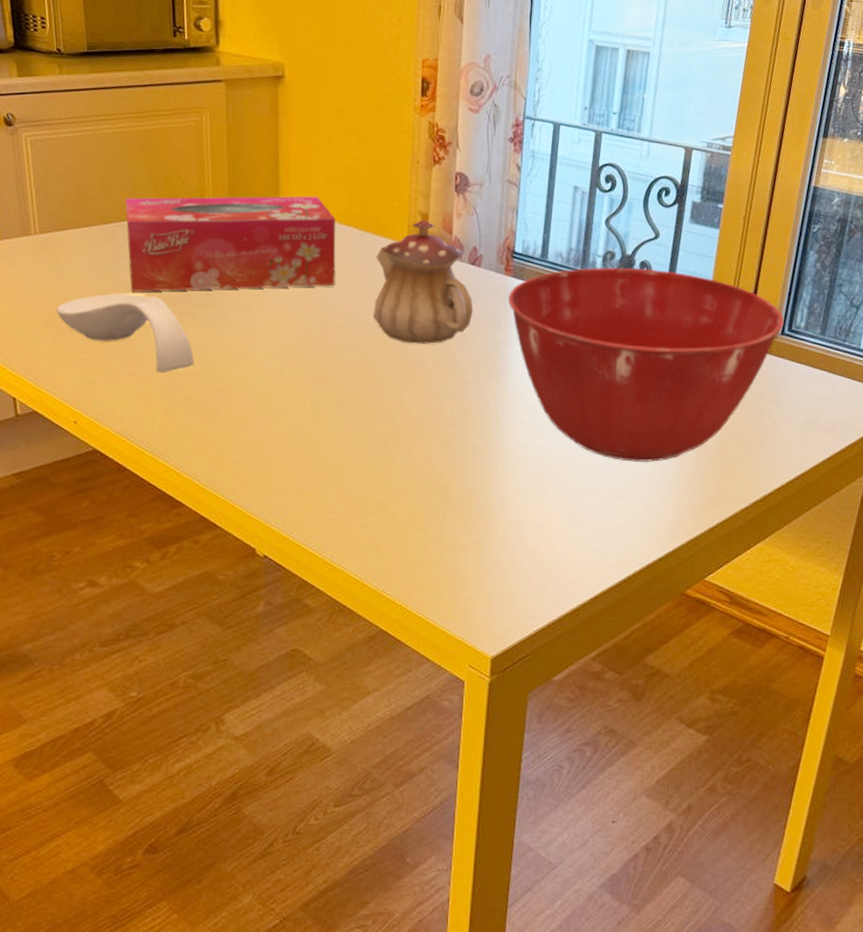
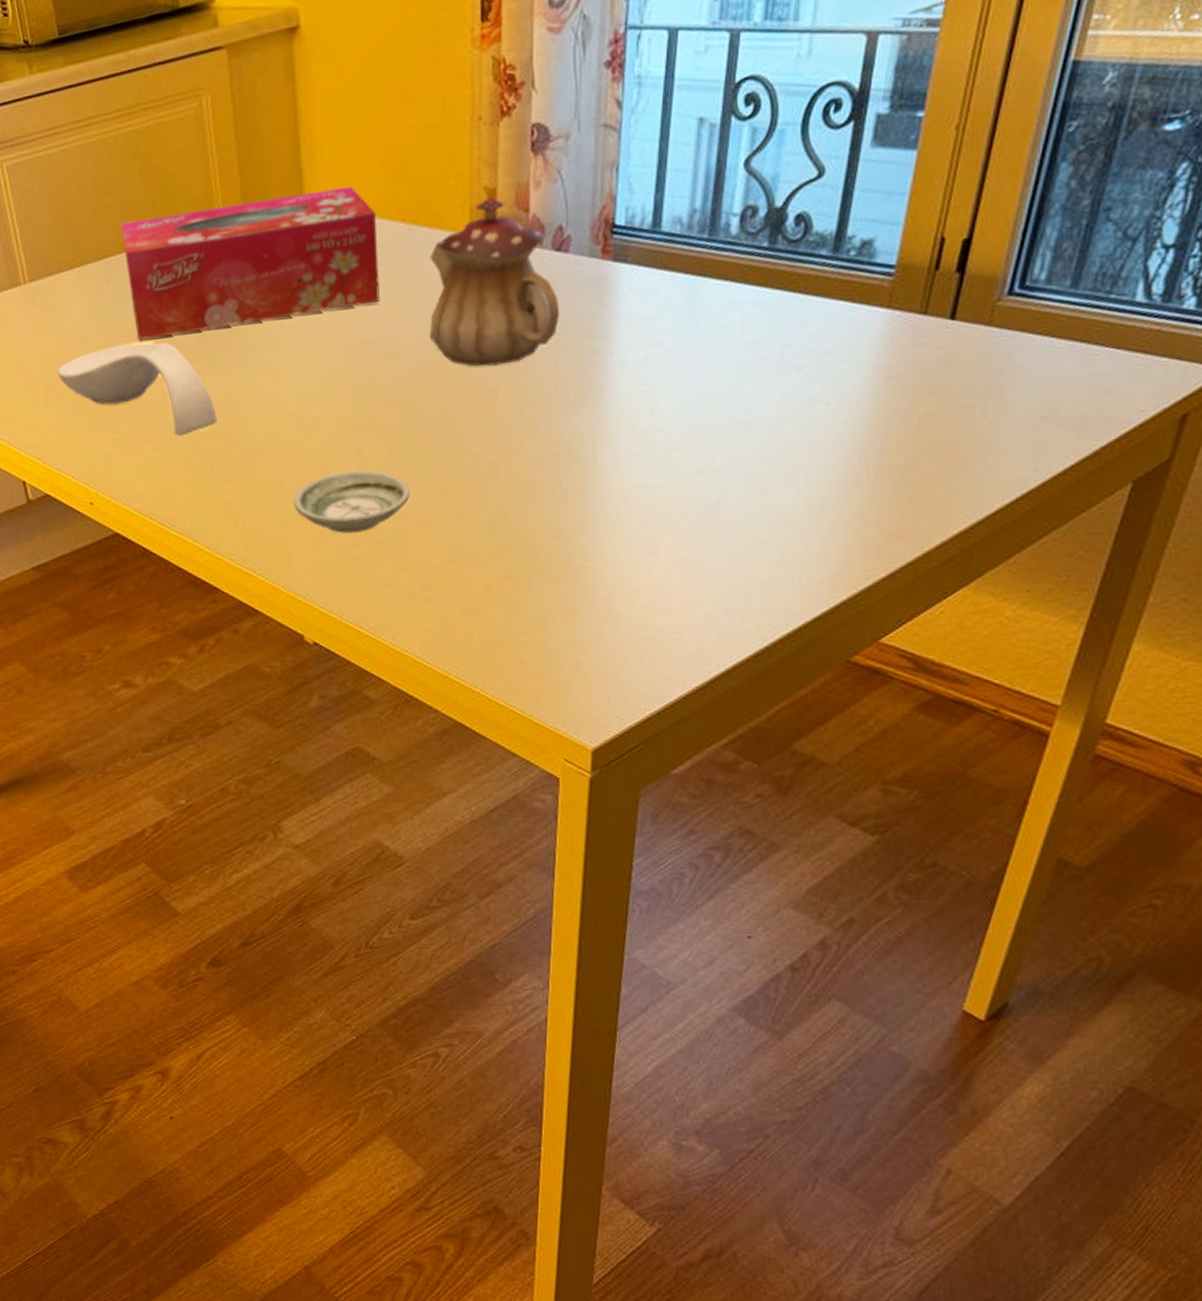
saucer: none [255,415,352,465] -> present [294,470,410,533]
mixing bowl: present [507,268,784,463] -> none [606,222,1014,495]

